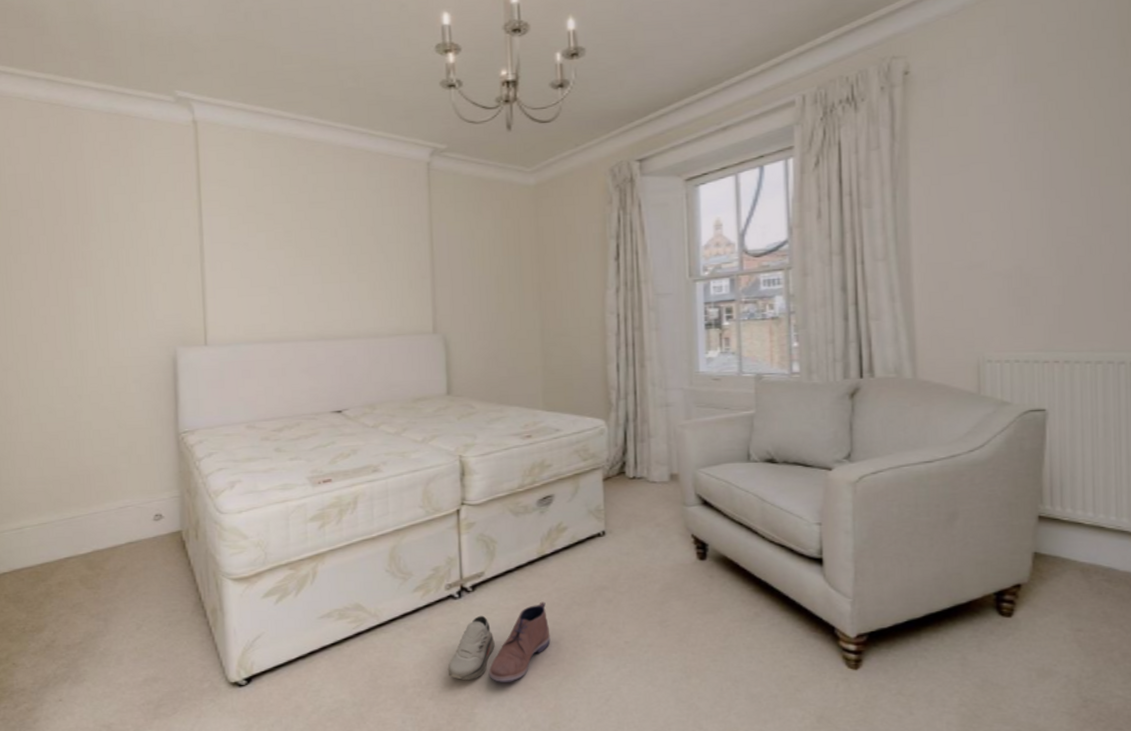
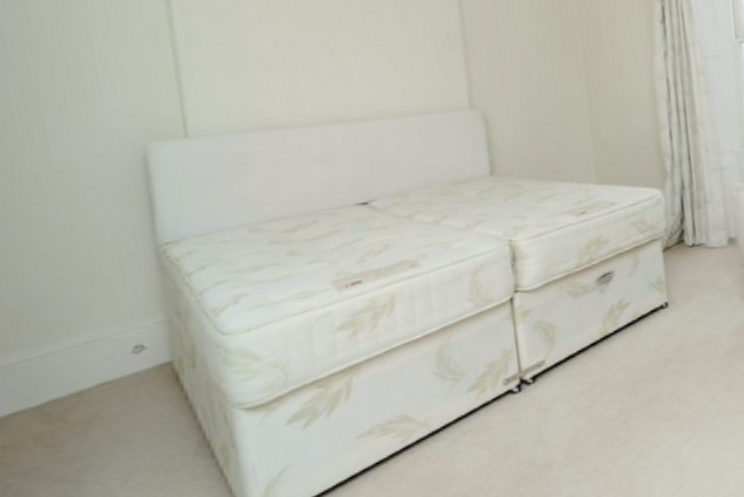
shoe: present [447,615,495,680] -> none [511,406,562,477]
shoe: present [488,601,551,682] -> none [556,382,620,474]

